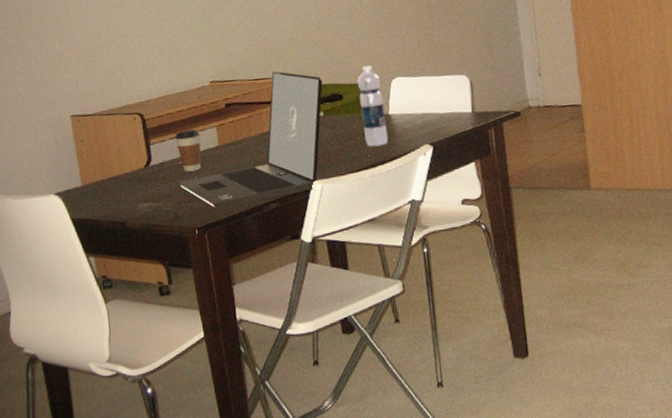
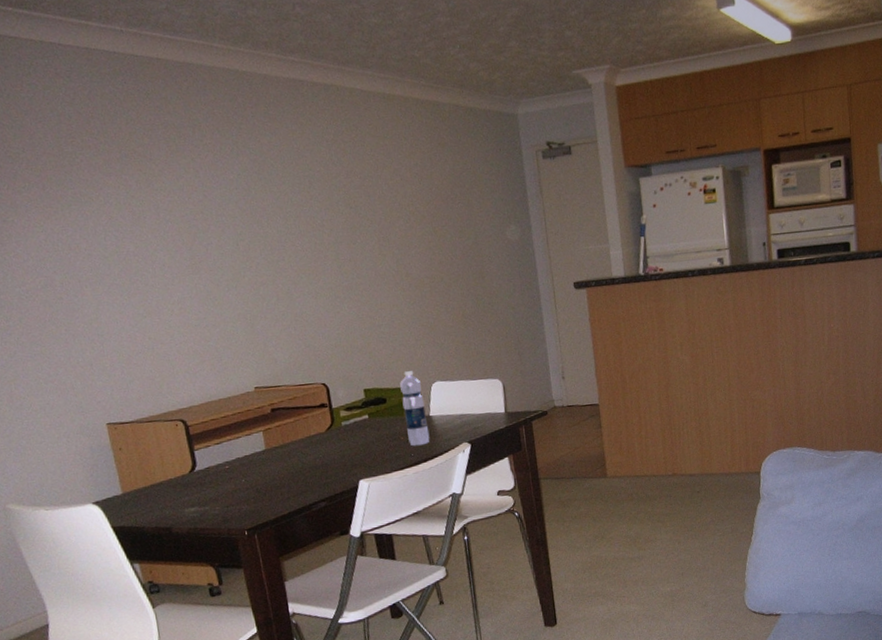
coffee cup: present [174,129,202,172] -> none [220,434,249,476]
laptop: present [178,70,323,209] -> none [225,376,367,510]

